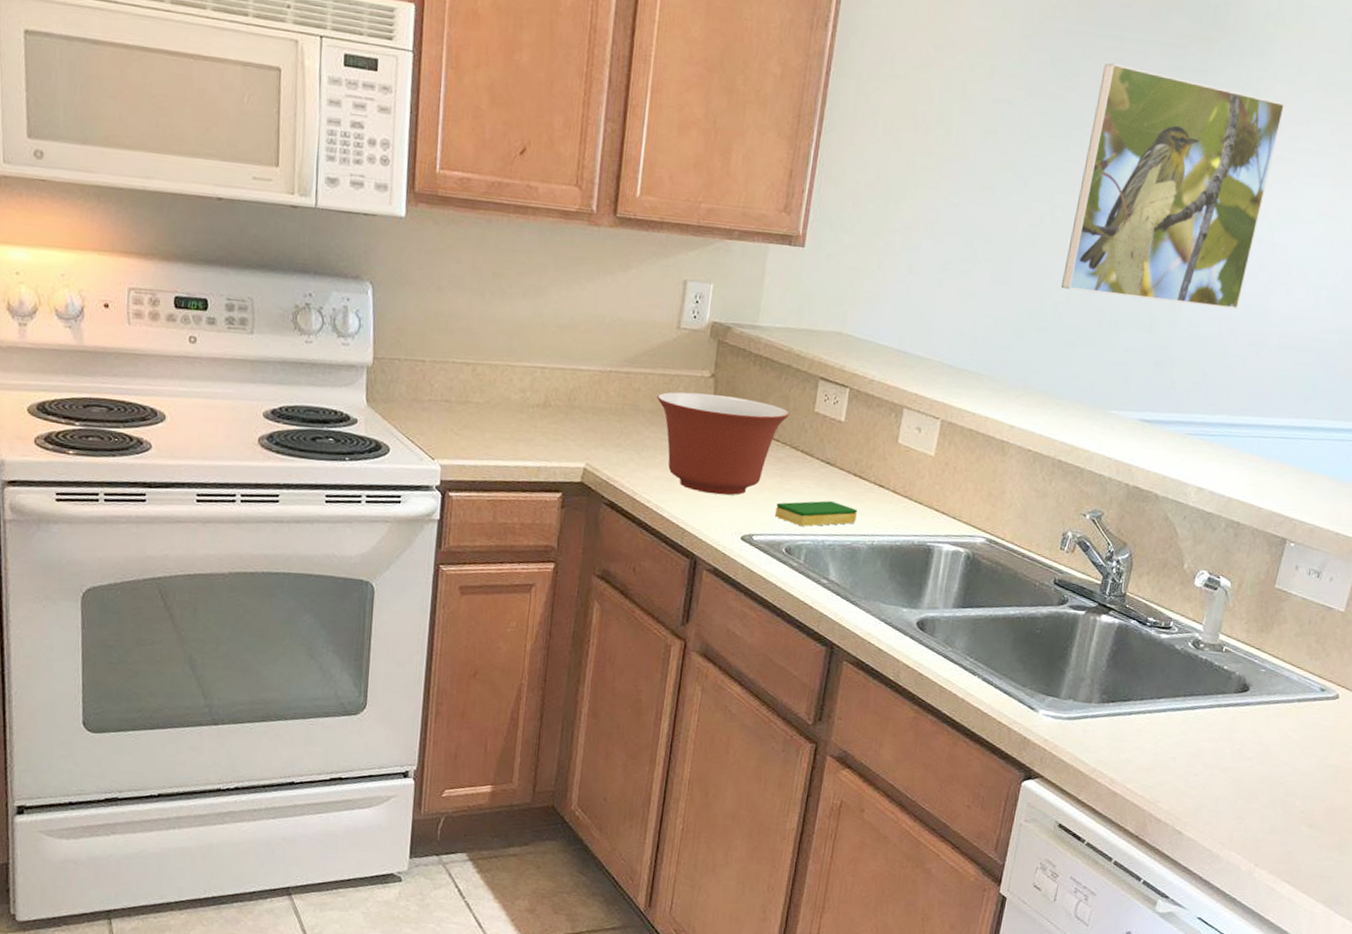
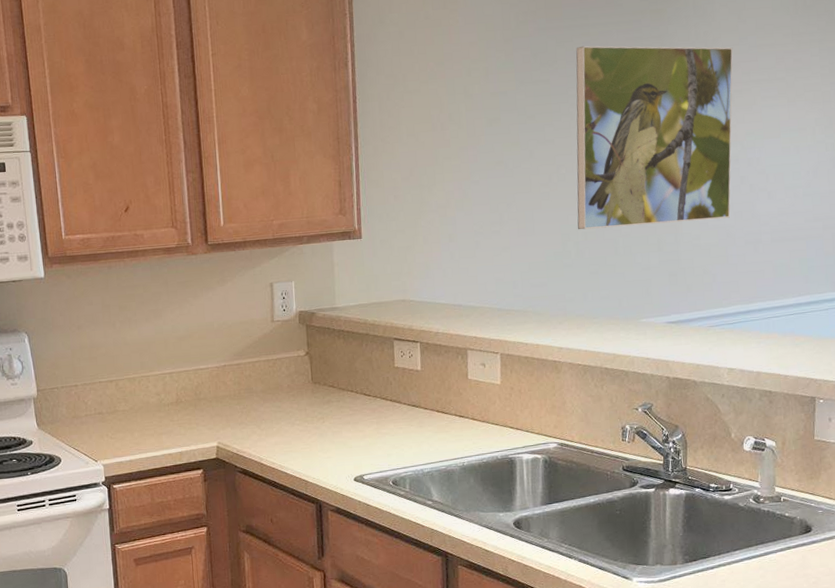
mixing bowl: present [657,392,790,496] -> none [265,366,375,449]
dish sponge: present [775,500,857,526] -> none [378,436,446,461]

